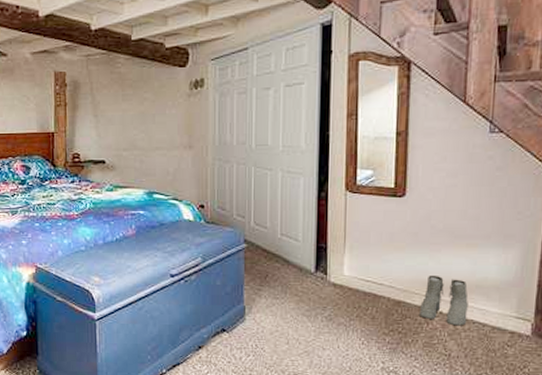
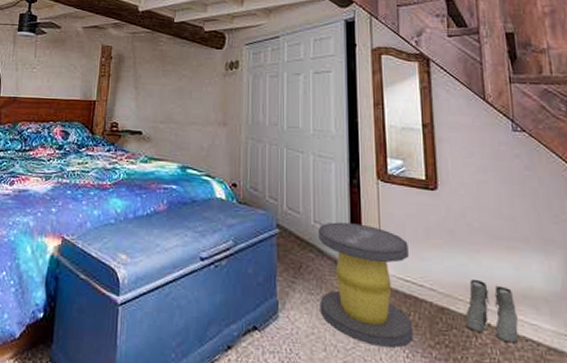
stool: none [284,233,372,338] -> present [317,222,414,349]

